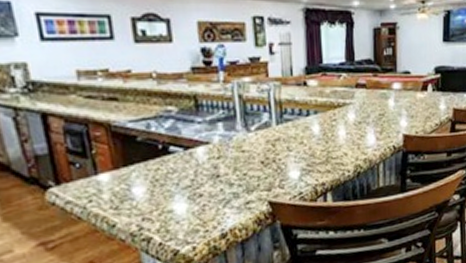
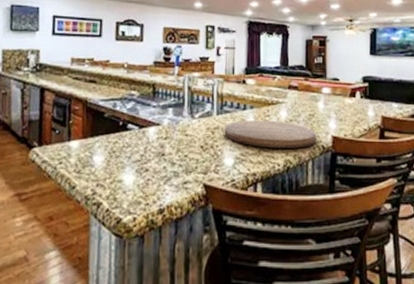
cutting board: none [286,124,387,155] -> present [224,119,316,149]

